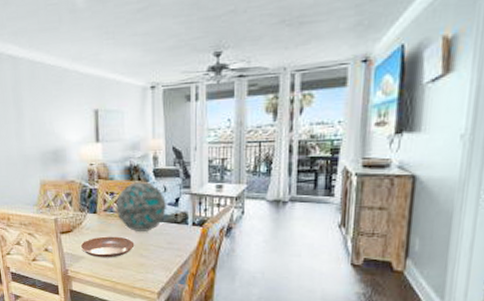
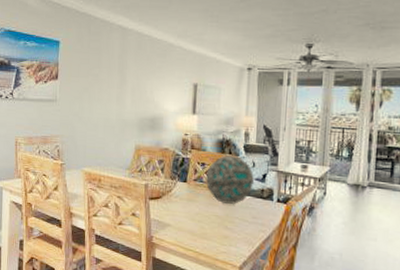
bowl: present [80,236,135,258] -> none [167,205,221,228]

